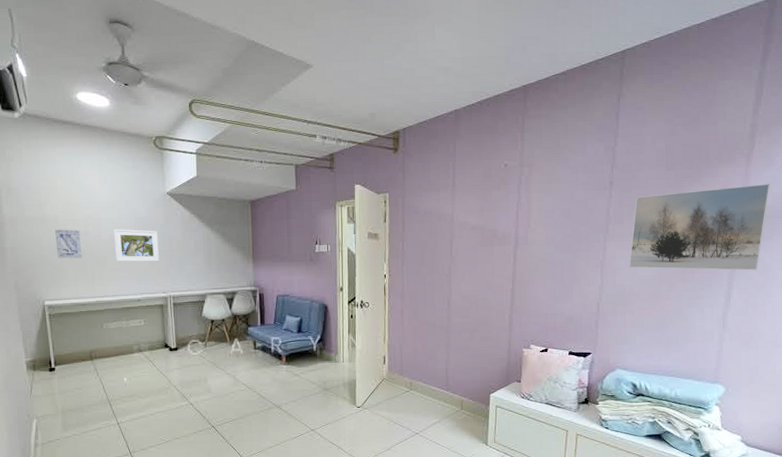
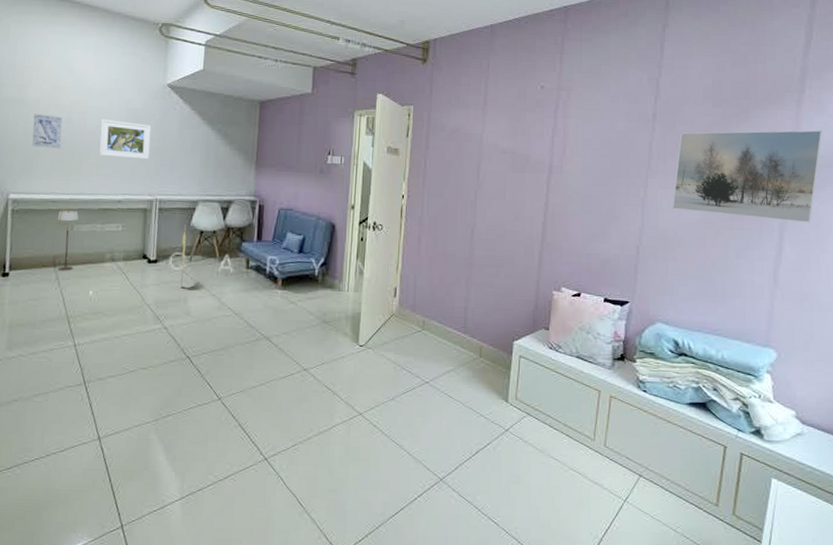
floor lamp: none [88,309,202,370] -> present [57,208,187,289]

